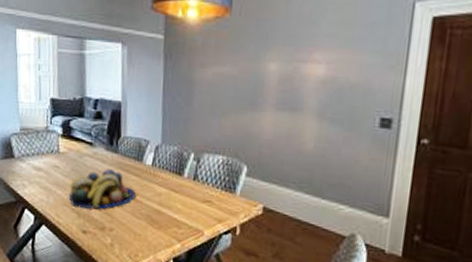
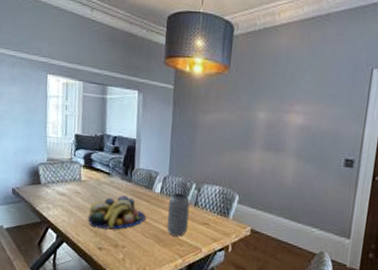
vase: none [161,164,188,217] -> present [167,192,190,237]

